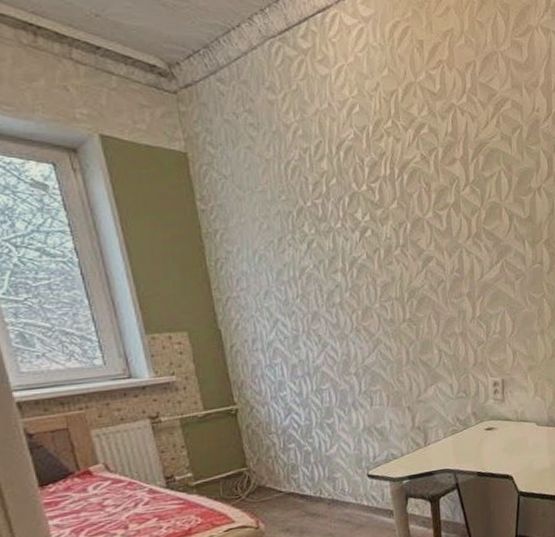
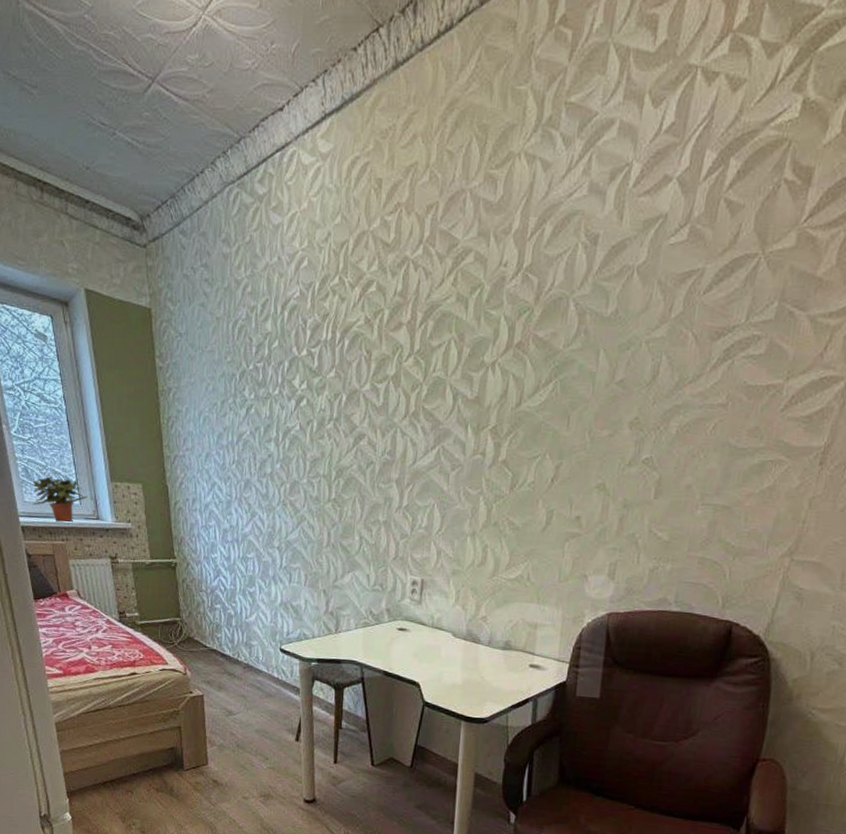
potted plant: none [33,336,114,389] -> present [33,476,87,522]

